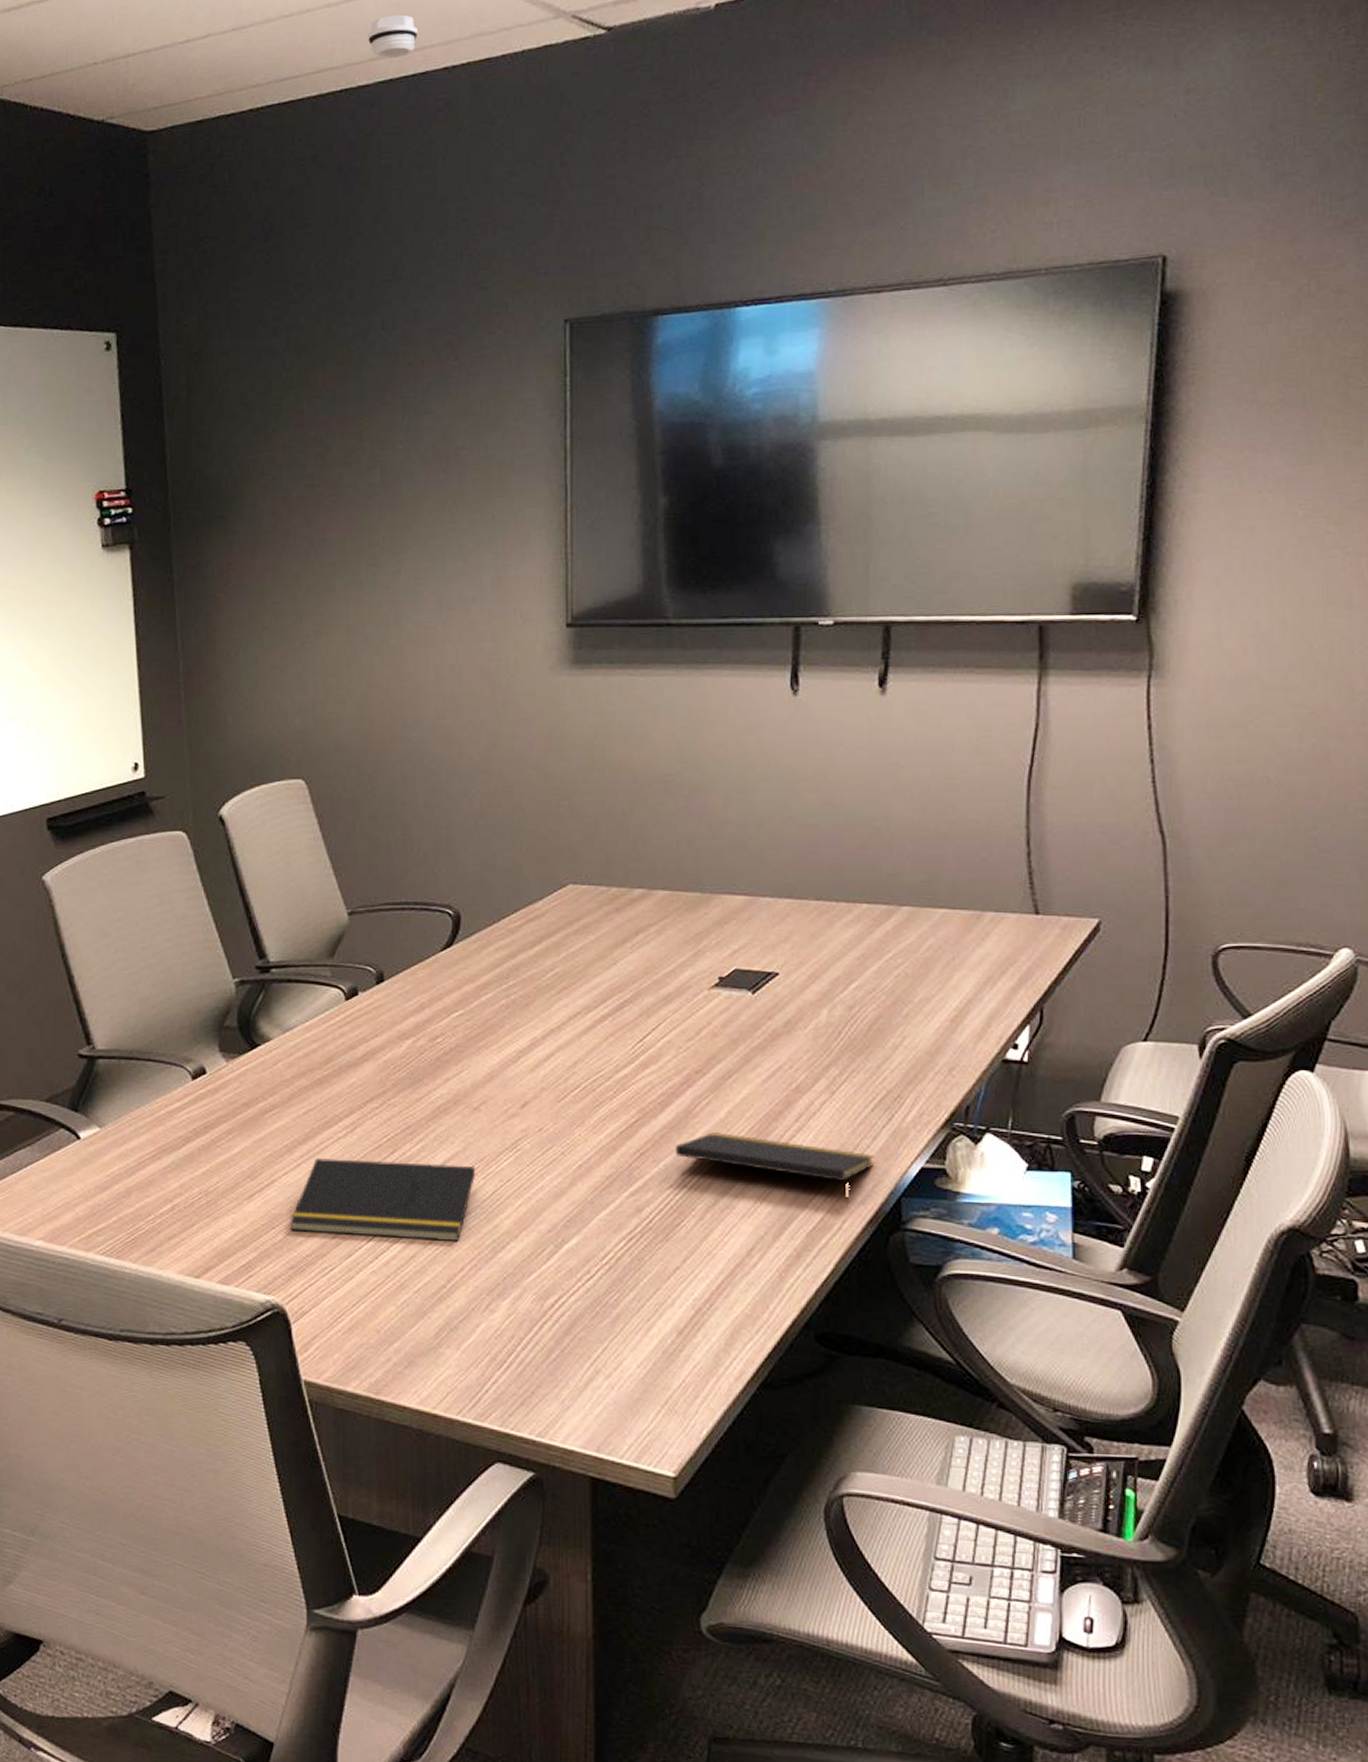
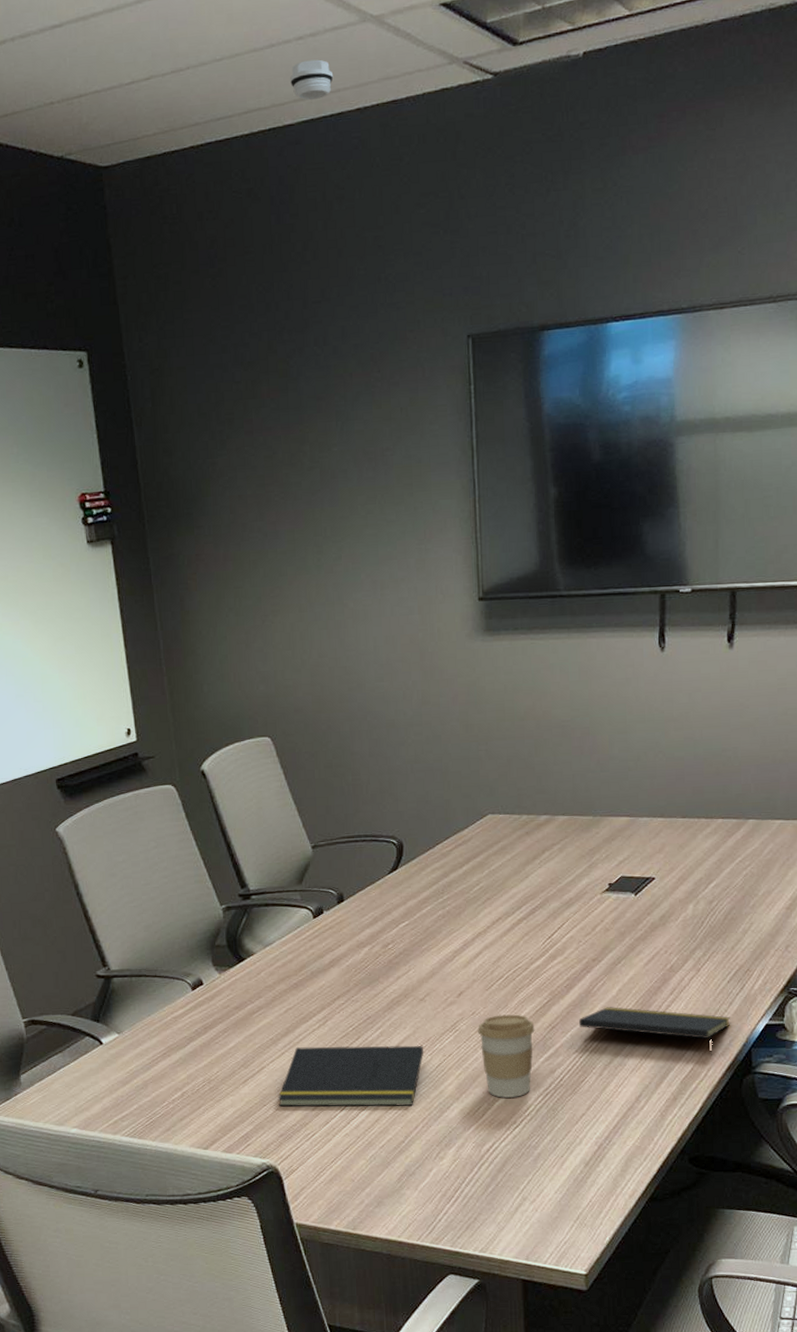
coffee cup: none [545,1134,618,1241] -> present [478,1014,535,1099]

